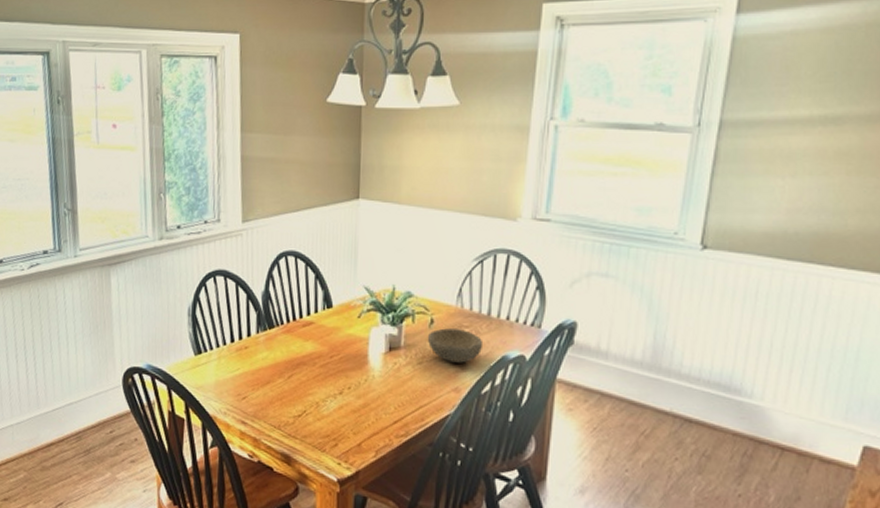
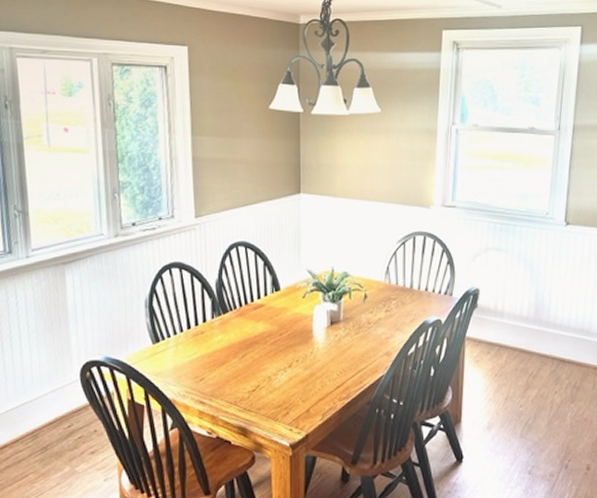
bowl: present [427,328,484,363] -> none [362,301,408,330]

